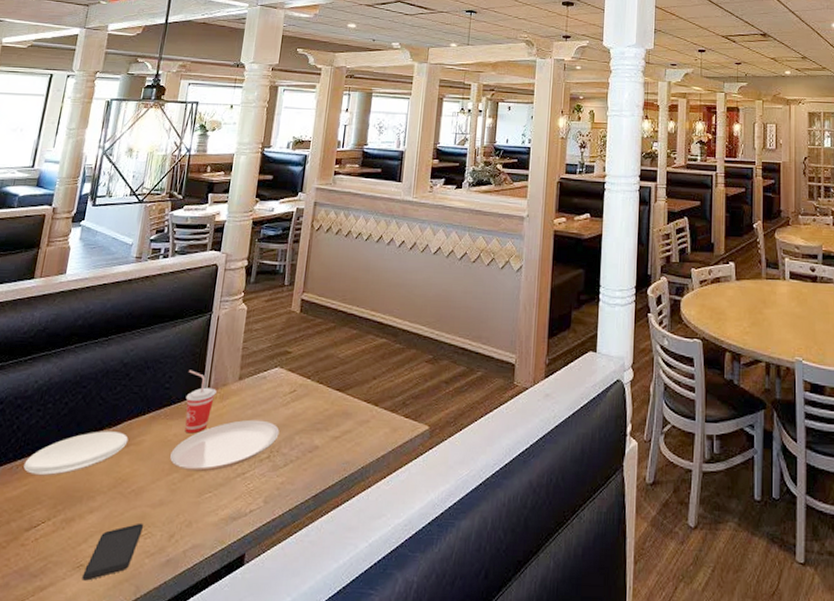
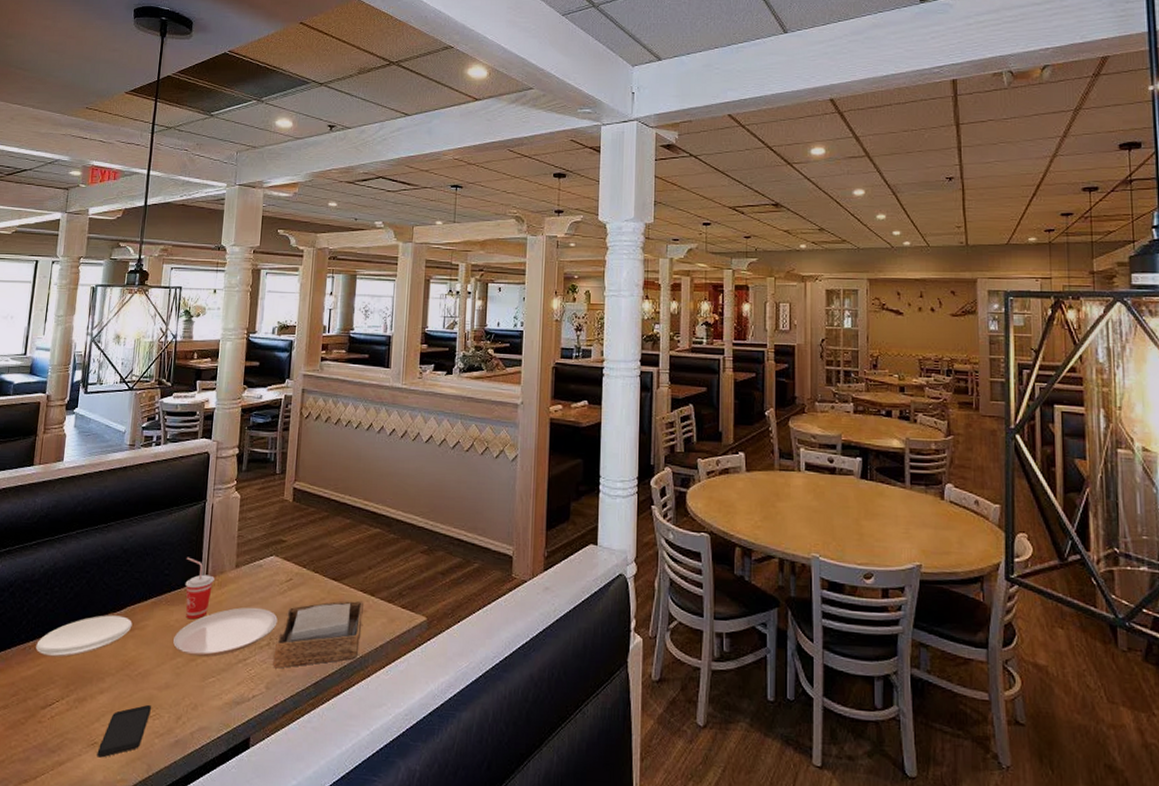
napkin holder: none [272,410,367,482] -> present [273,600,364,669]

